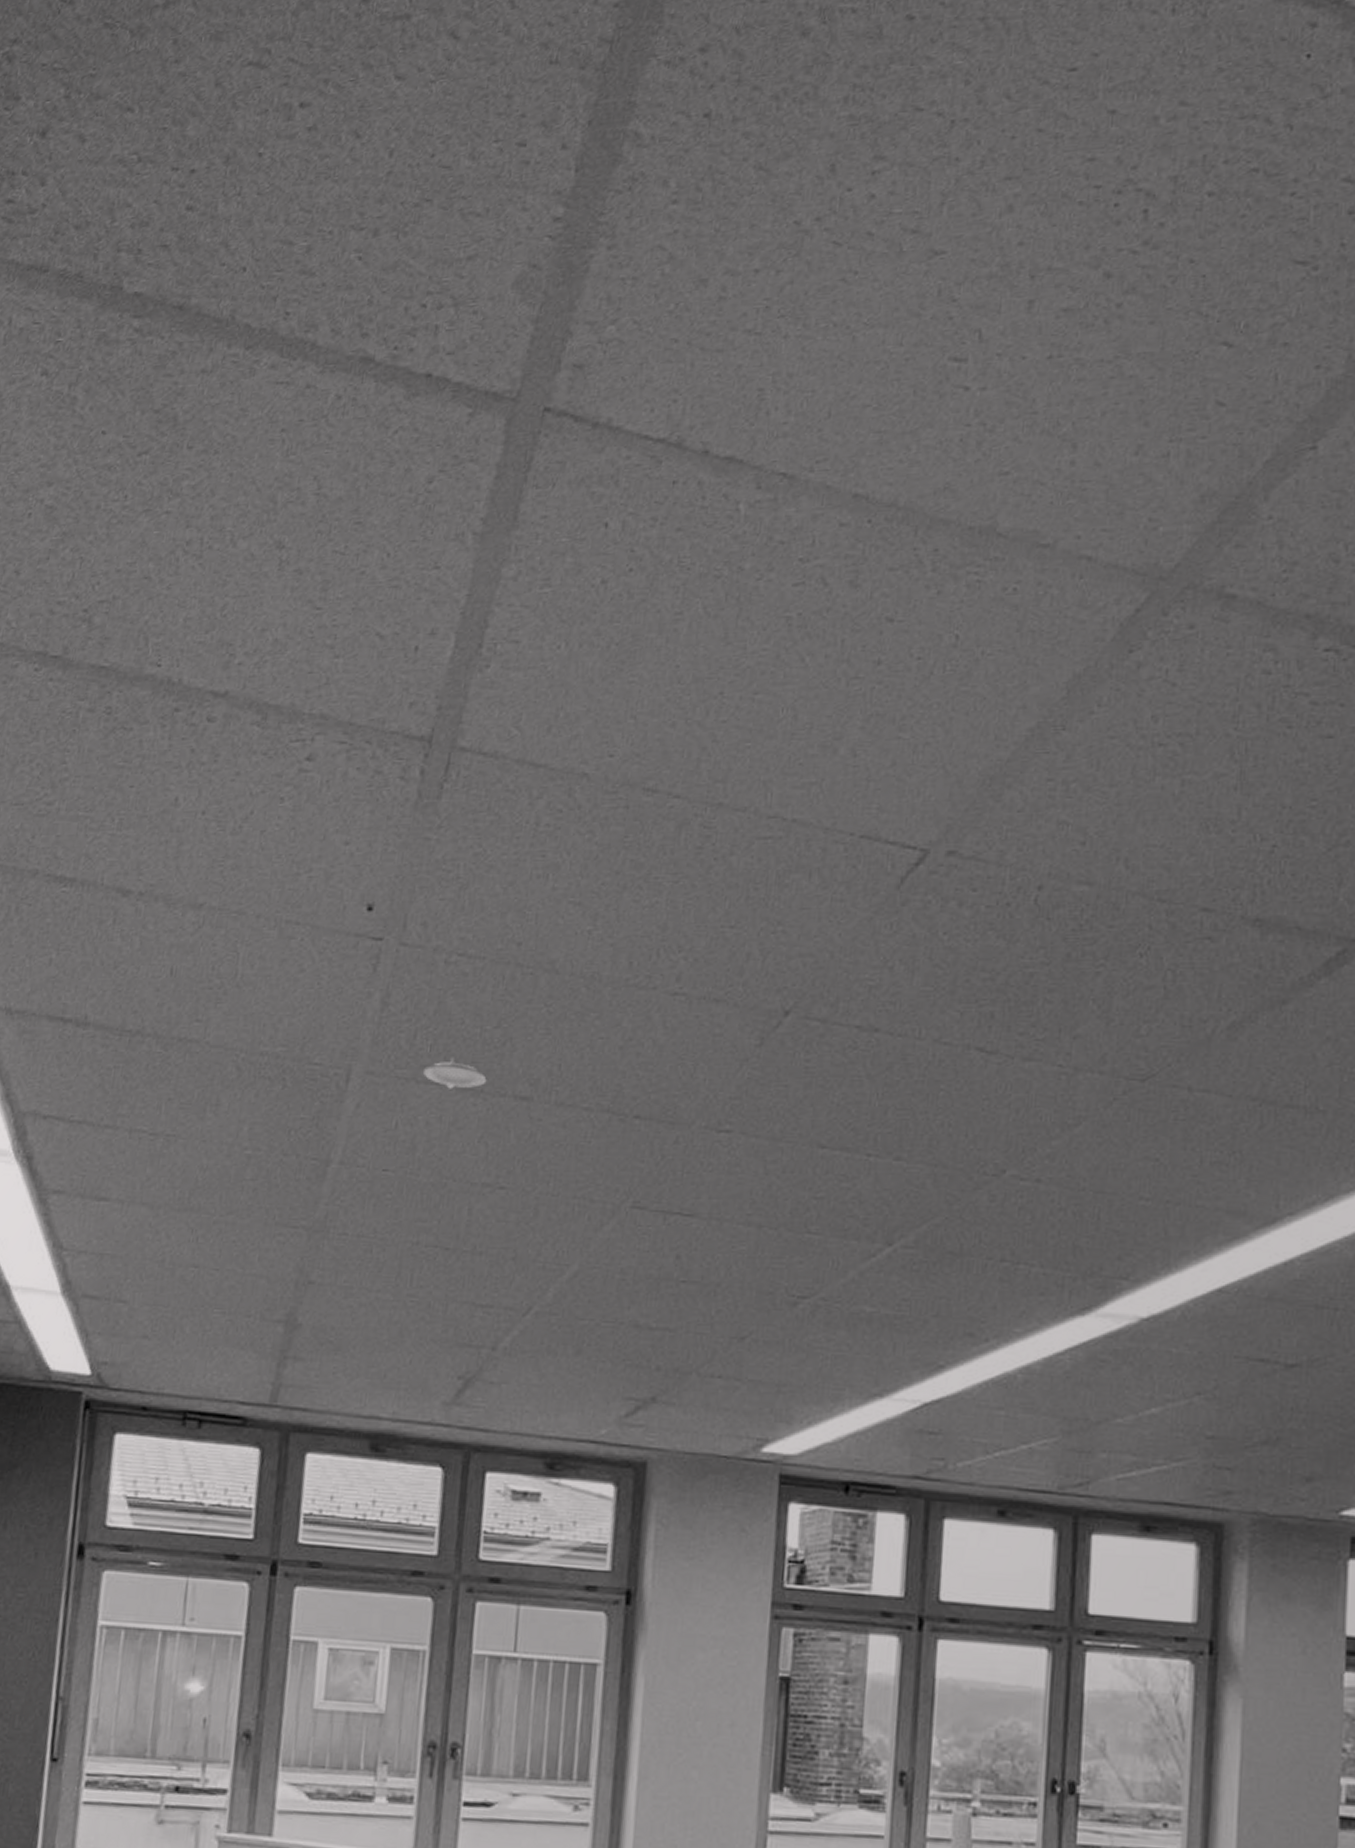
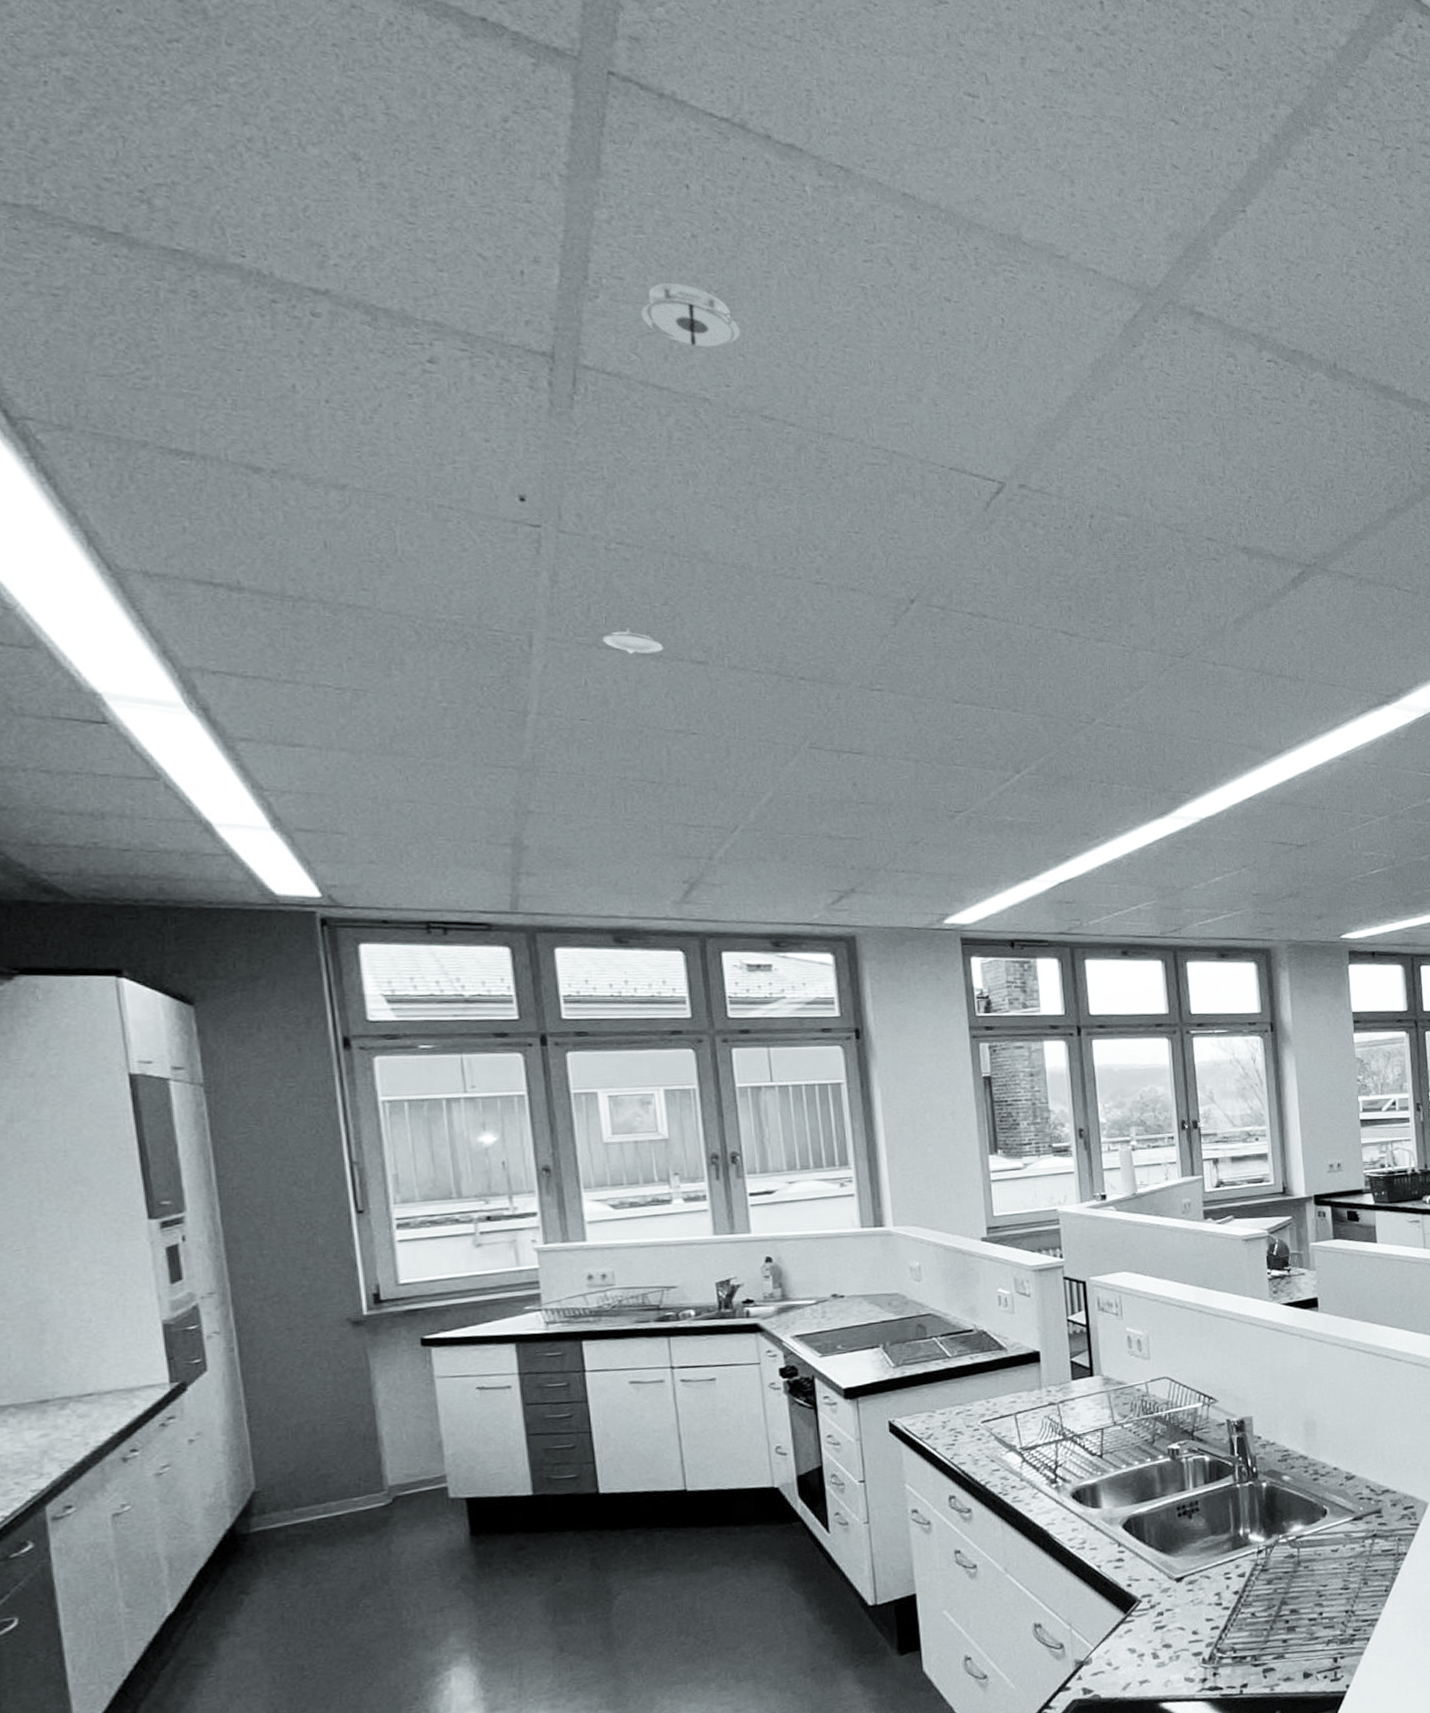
smoke detector: none [525,640,637,712] -> present [639,283,740,347]

